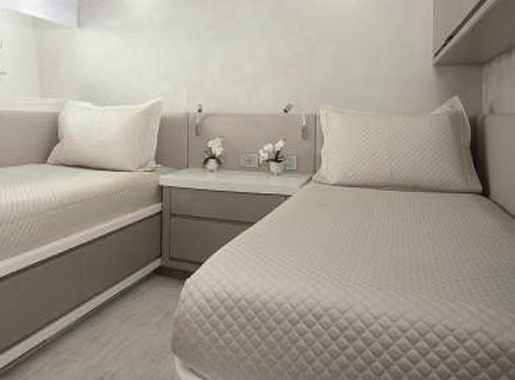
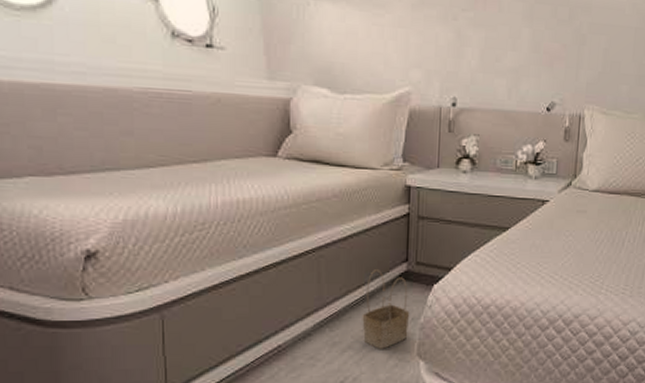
basket: none [120,265,165,344] -> present [362,269,410,349]

